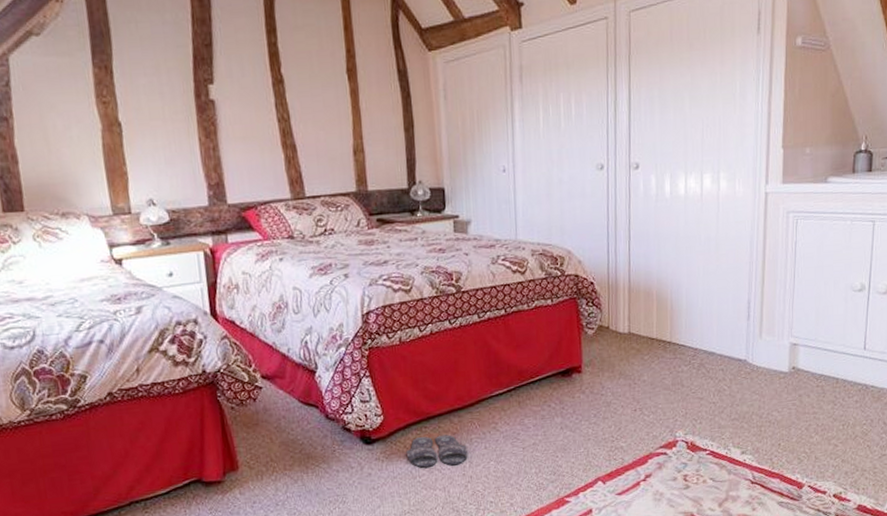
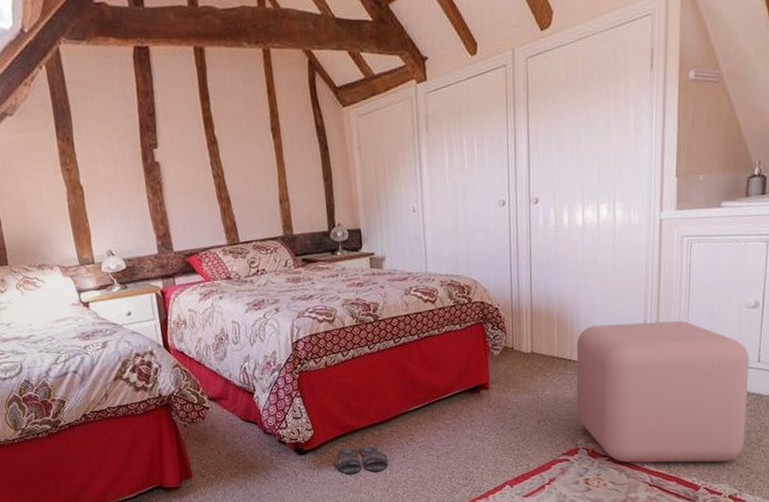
cube: none [675,302,855,458] -> present [576,320,749,463]

